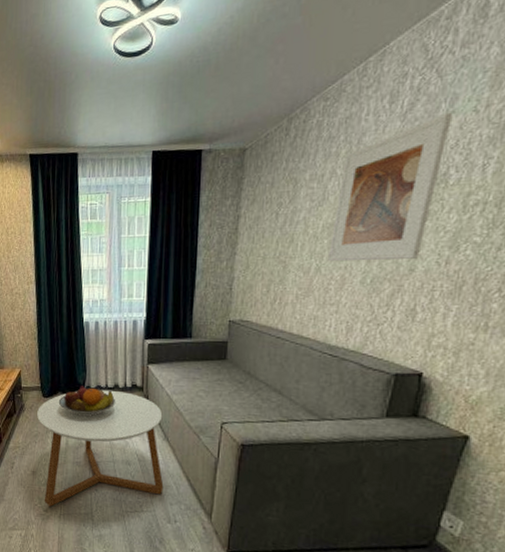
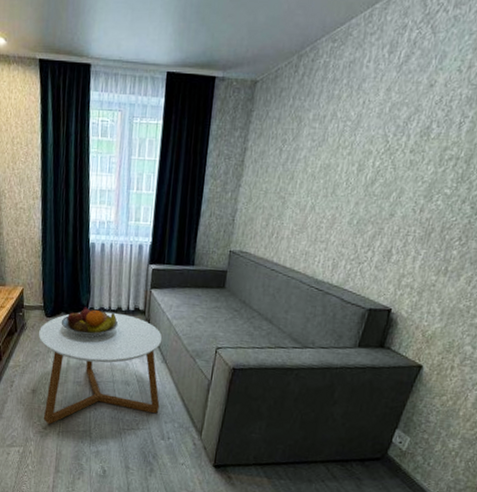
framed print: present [327,112,453,262] -> none [321,69,441,205]

